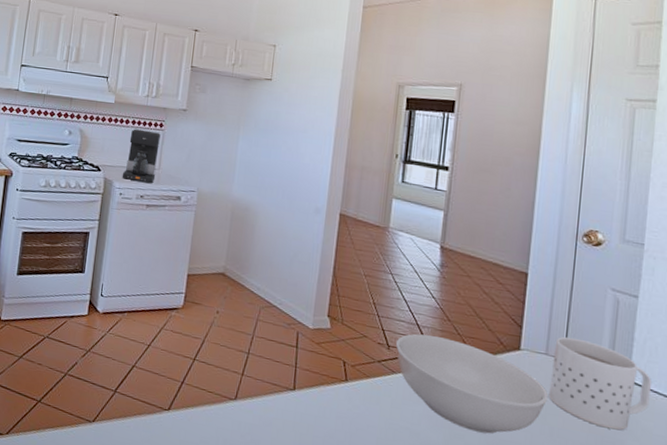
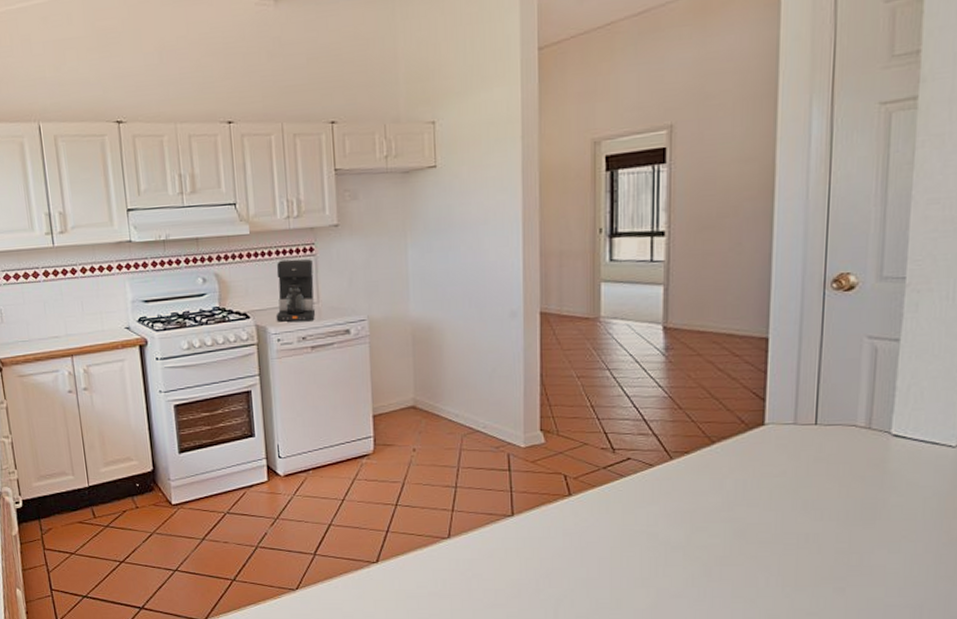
bowl: present [395,334,549,434] -> none [621,428,800,521]
mug: present [549,336,653,431] -> none [800,399,918,490]

